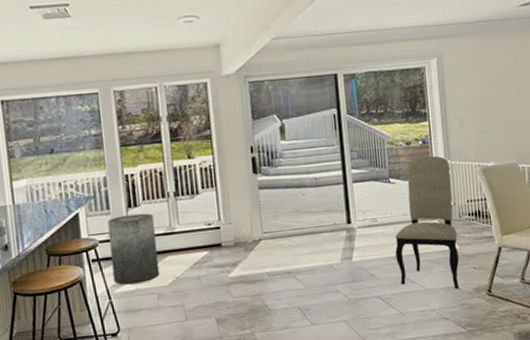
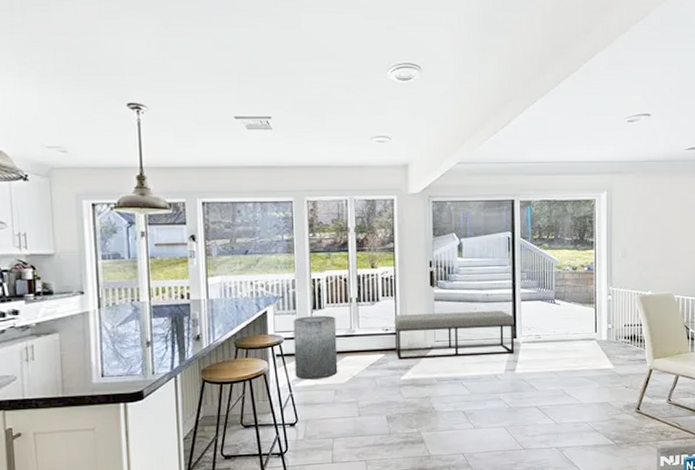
bench: none [216,195,350,256] -> present [394,311,515,360]
dining chair: present [395,155,460,289] -> none [555,282,613,405]

